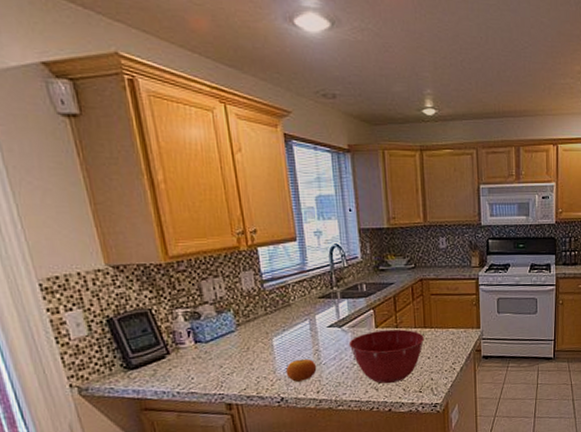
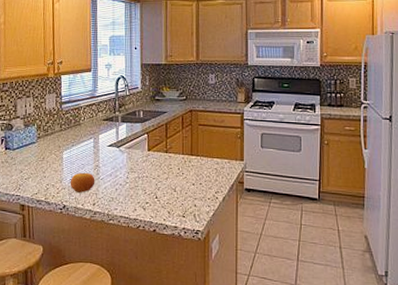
mixing bowl: present [348,329,424,384] -> none [124,154,190,205]

